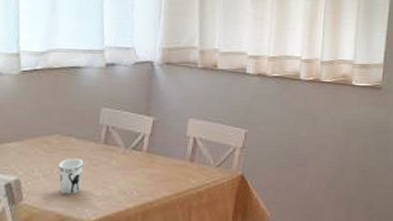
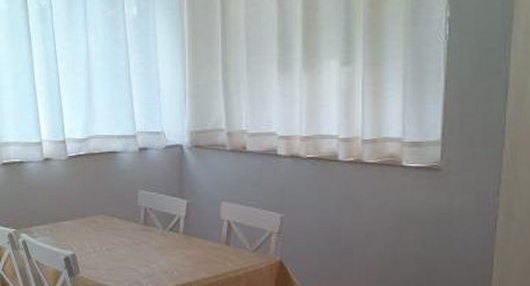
cup: present [58,158,84,194] -> none [106,237,127,271]

